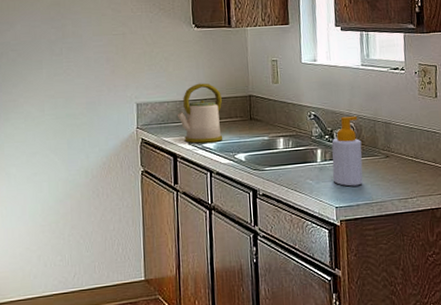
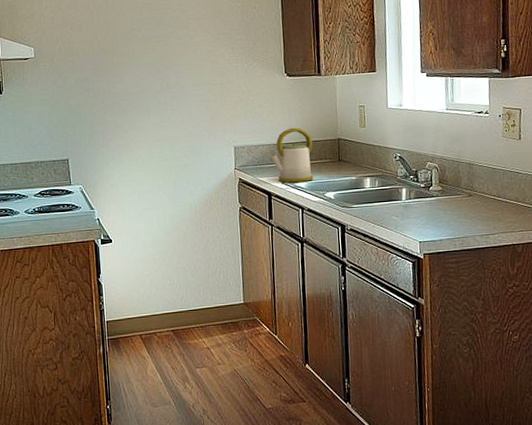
soap bottle: present [331,116,363,187] -> none [416,157,446,223]

